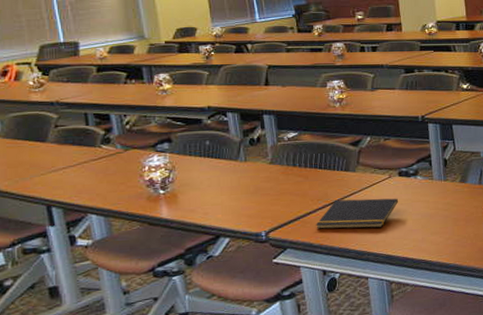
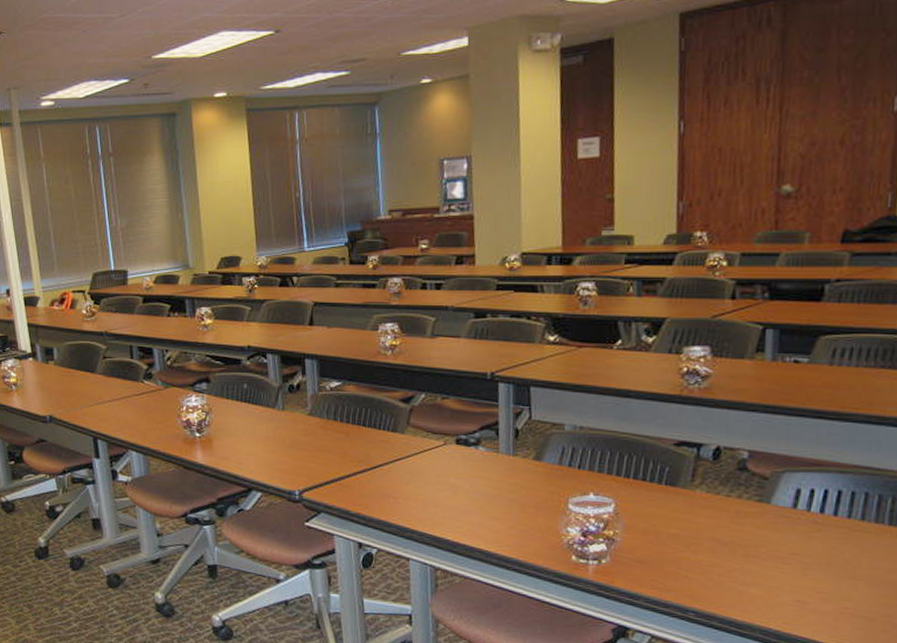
notepad: present [316,198,399,229] -> none [354,464,454,502]

